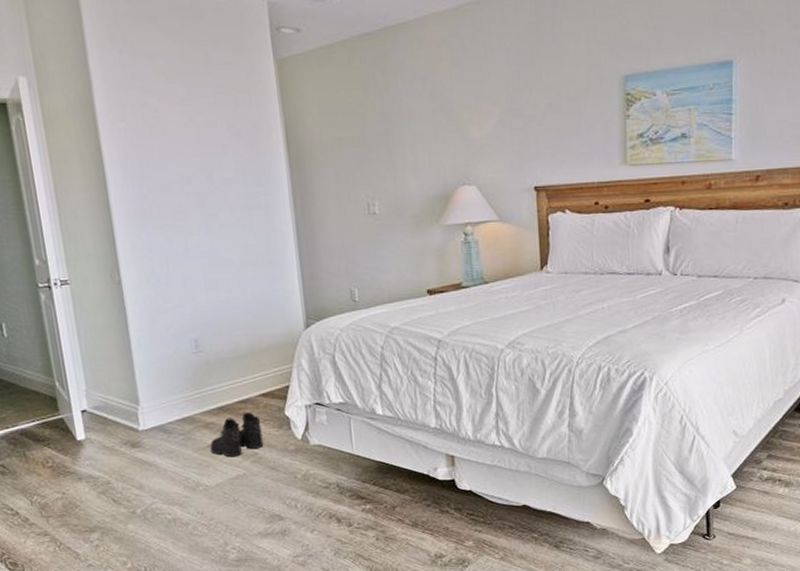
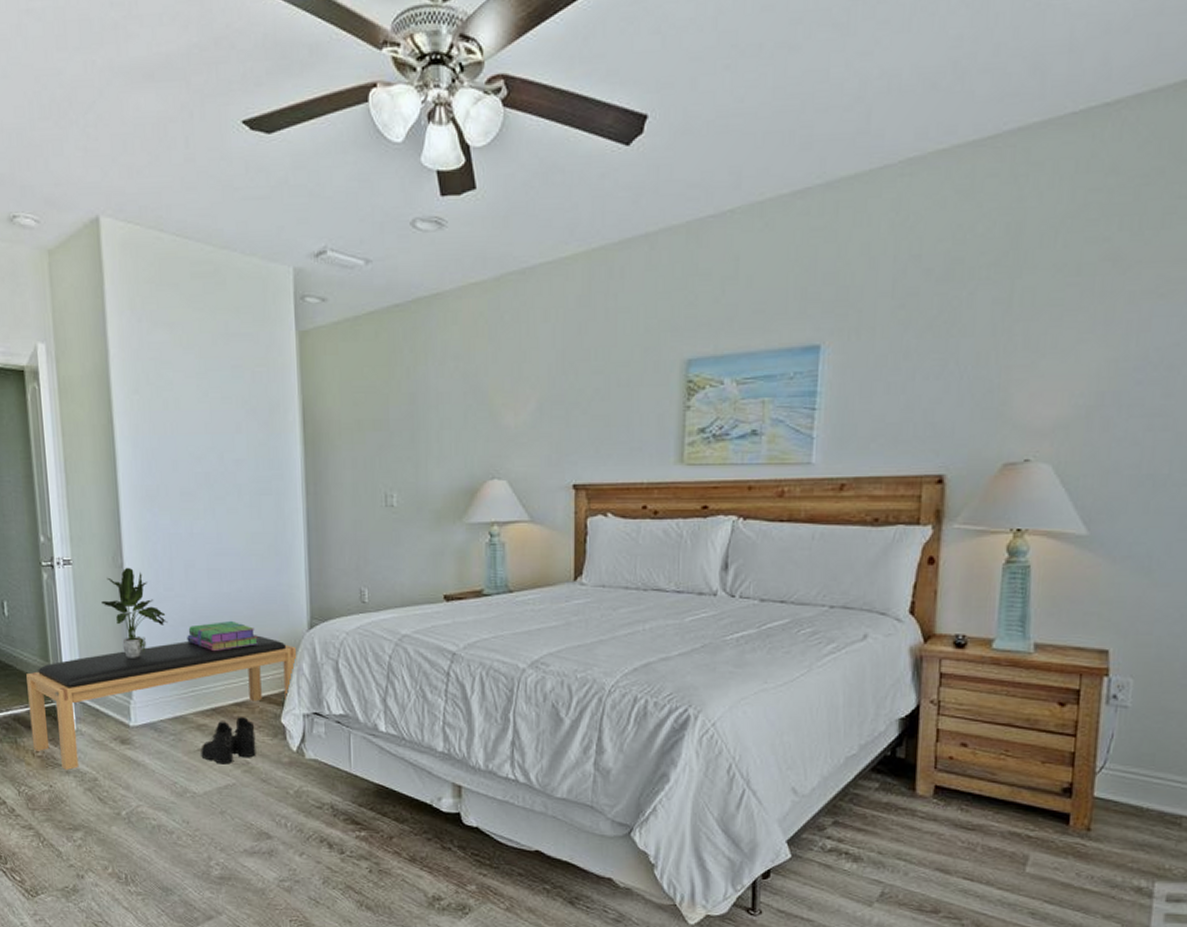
bench: none [30,337,297,477] -> present [26,635,297,770]
potted plant: none [102,283,169,368] -> present [101,567,168,658]
stack of books: none [189,325,258,356] -> present [187,620,258,652]

